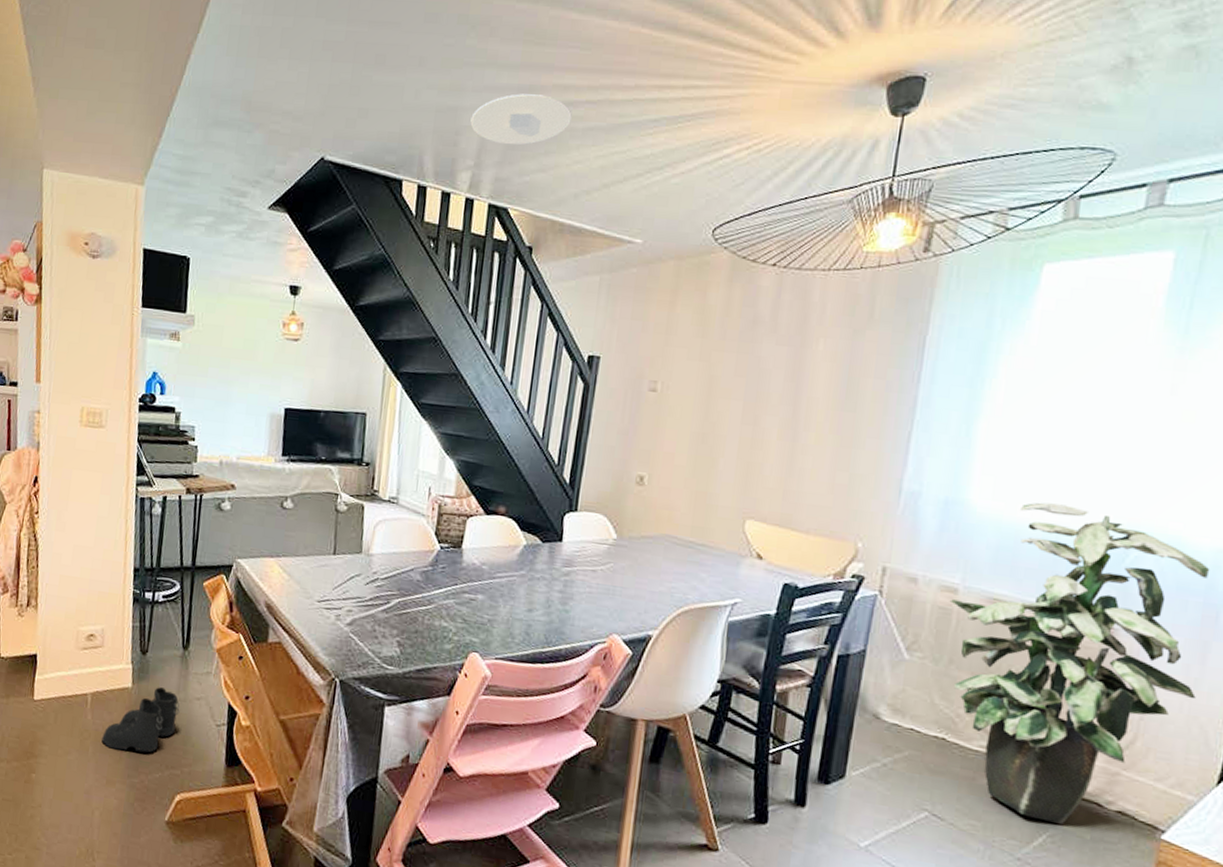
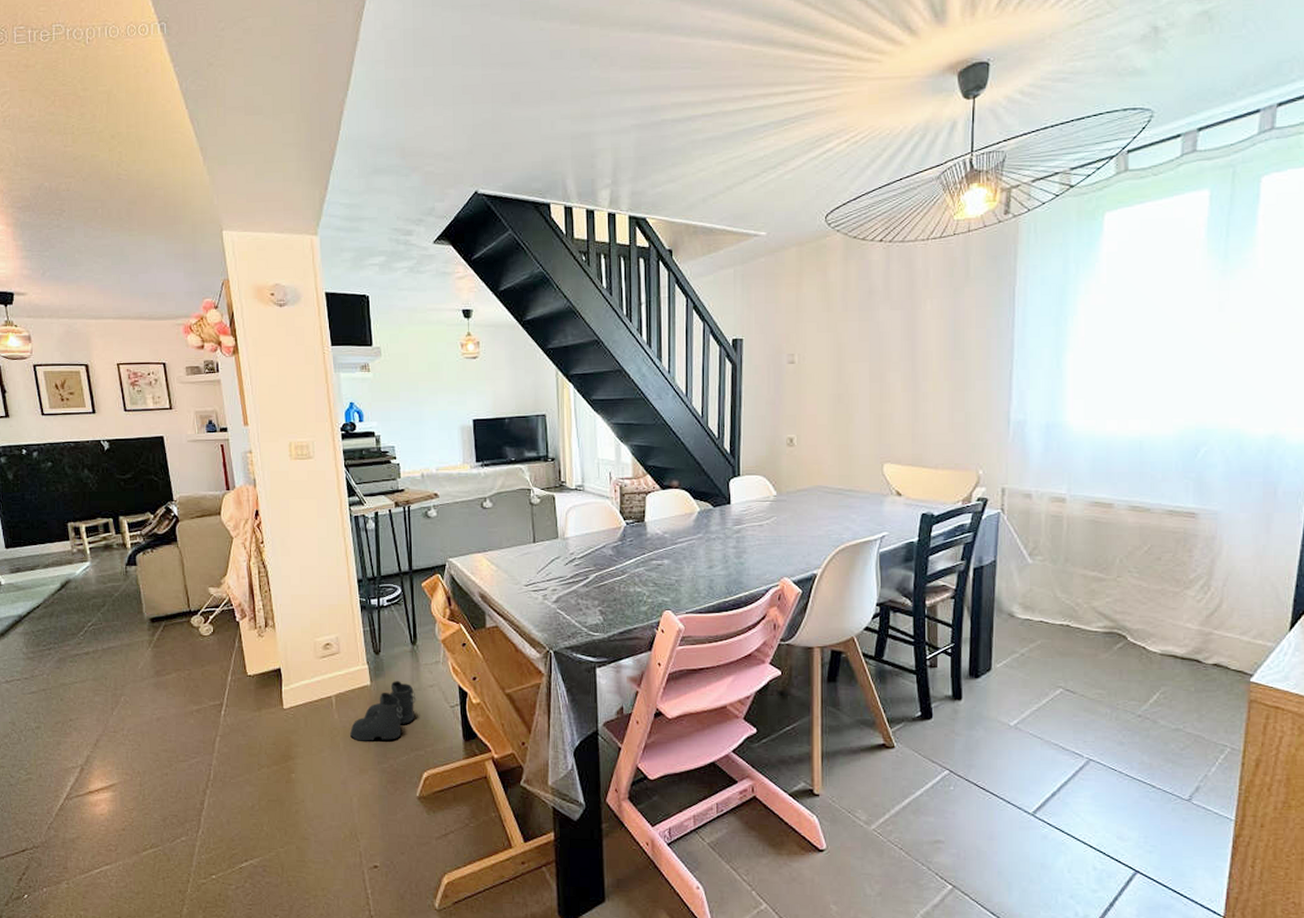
recessed light: present [470,94,572,145] -> none [603,113,692,162]
indoor plant: present [949,502,1210,824] -> none [1059,415,1266,682]

